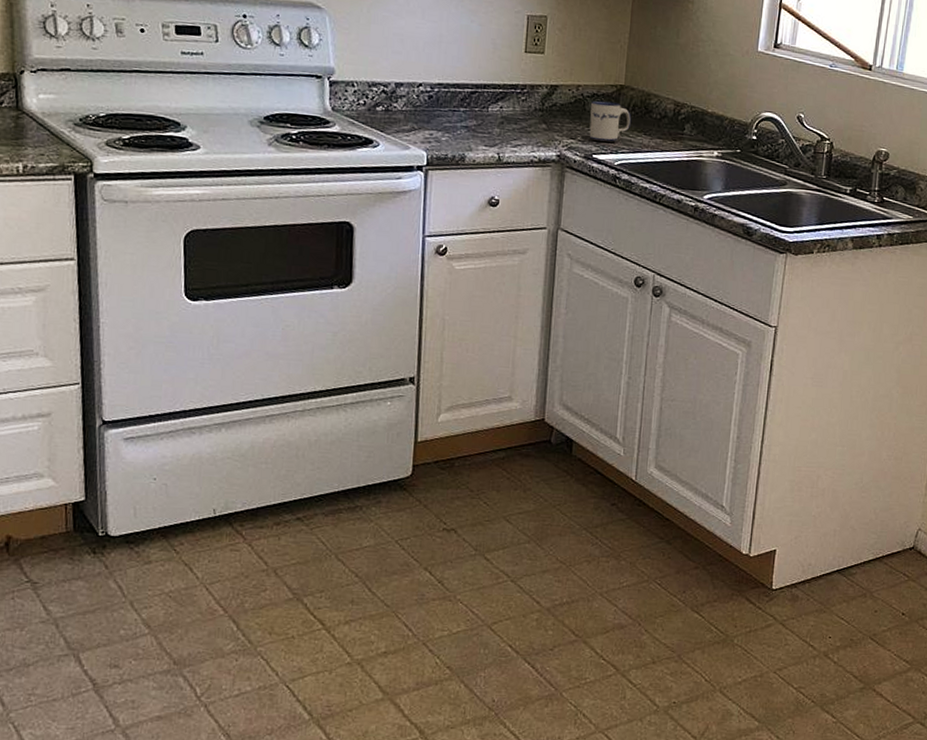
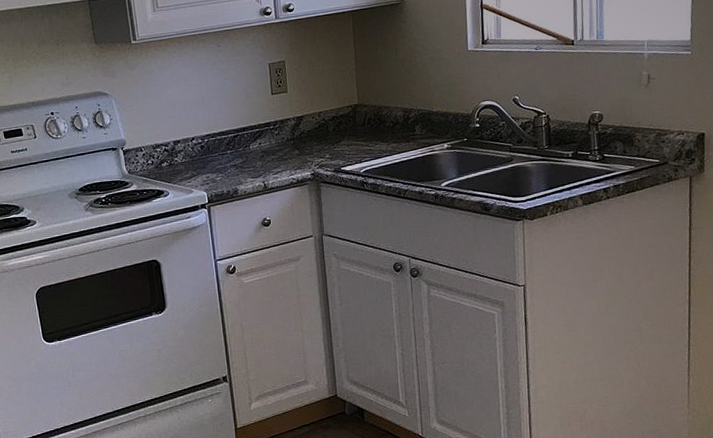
mug: present [589,100,632,142] -> none [332,120,369,156]

